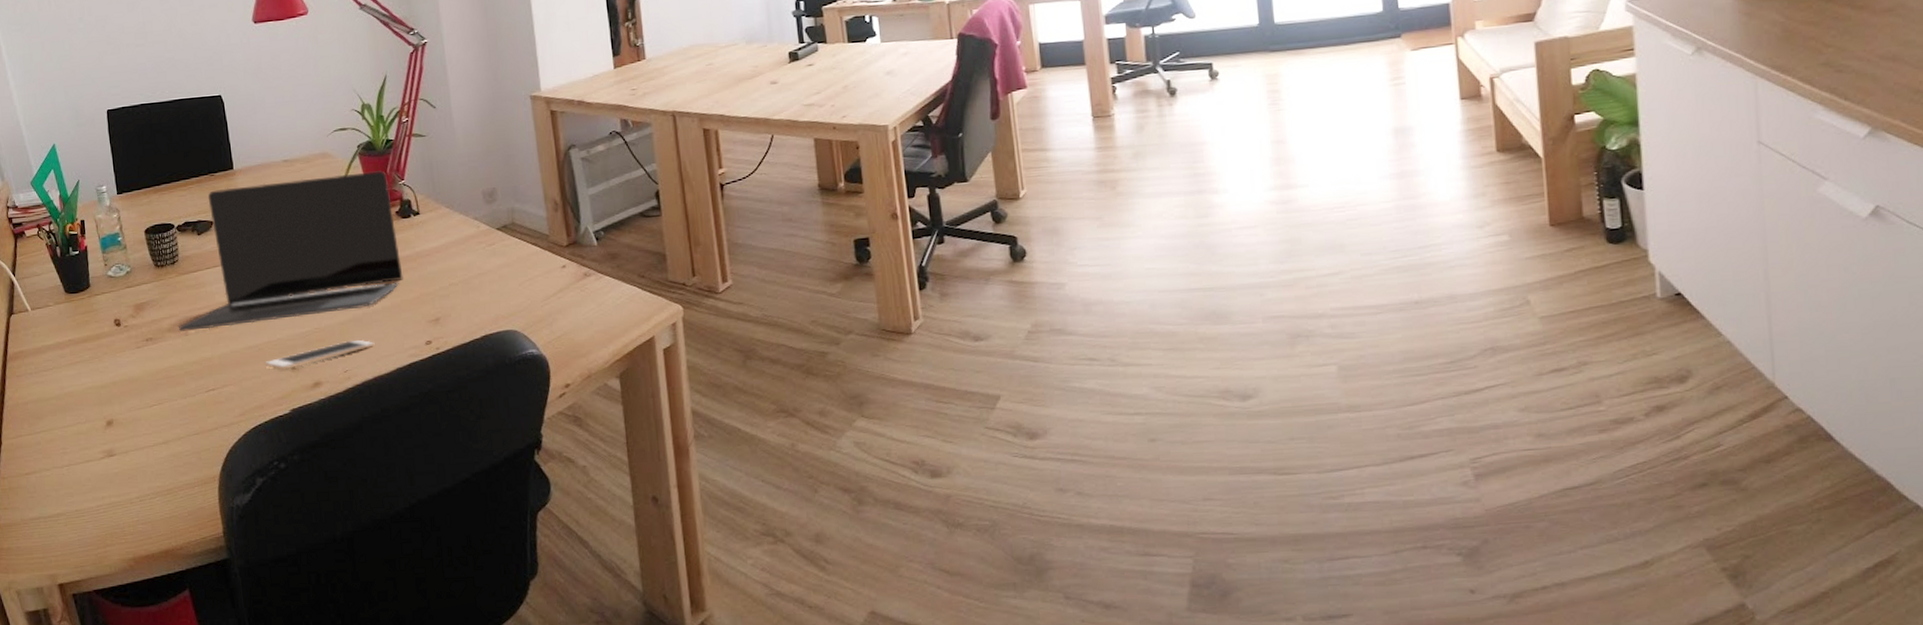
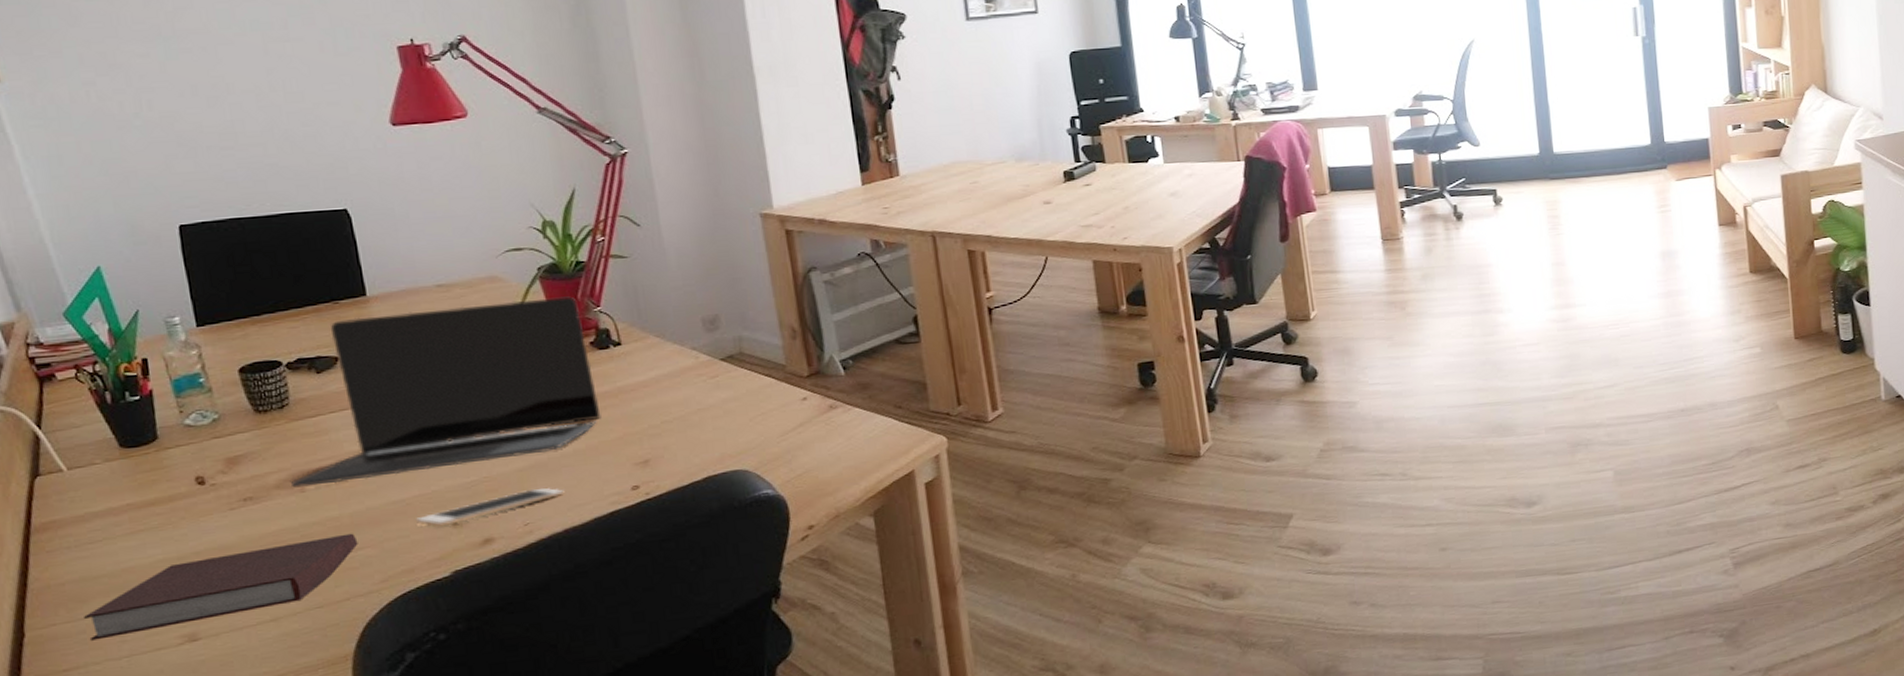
notebook: none [40,372,224,451] -> present [84,533,358,641]

